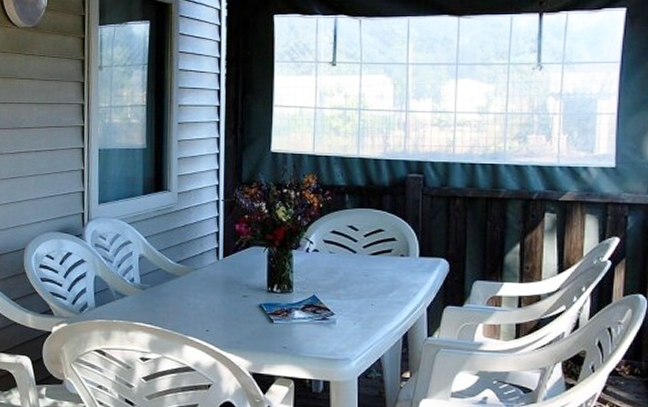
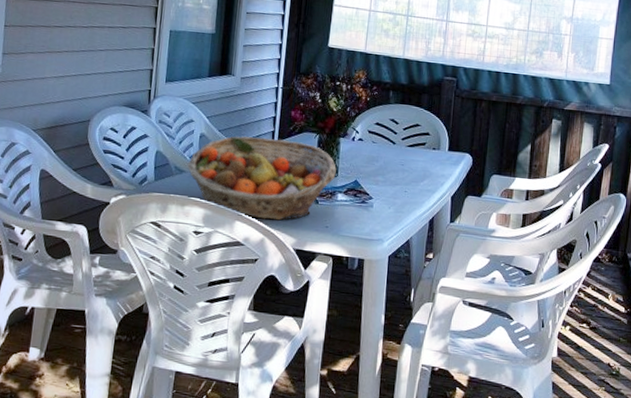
fruit basket: none [128,255,291,343] -> present [187,136,337,221]

